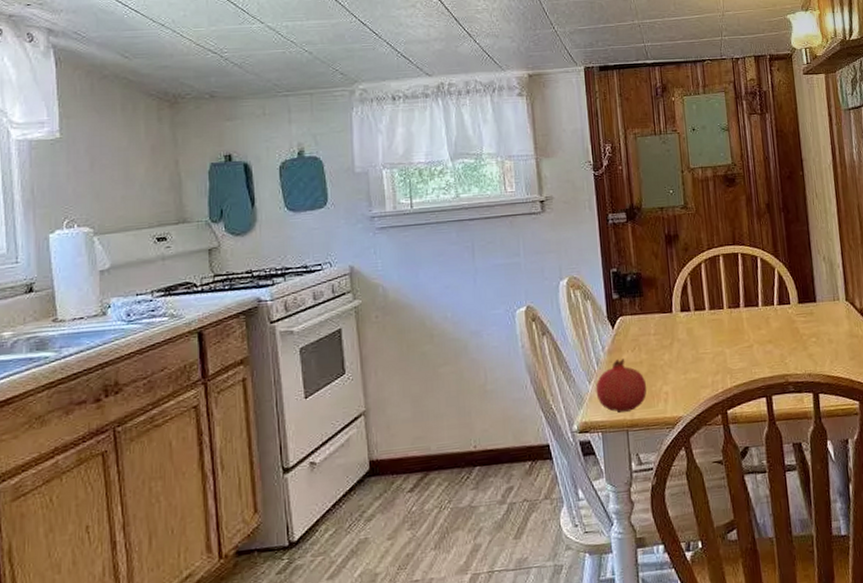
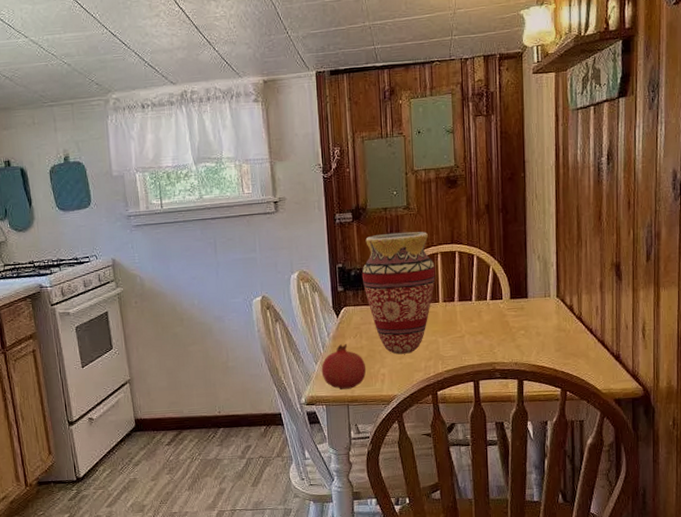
vase: none [638,232,719,369] -> present [361,231,436,355]

